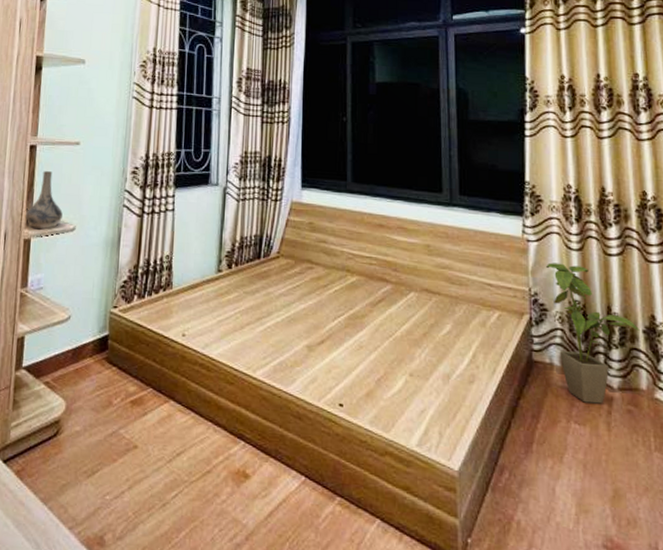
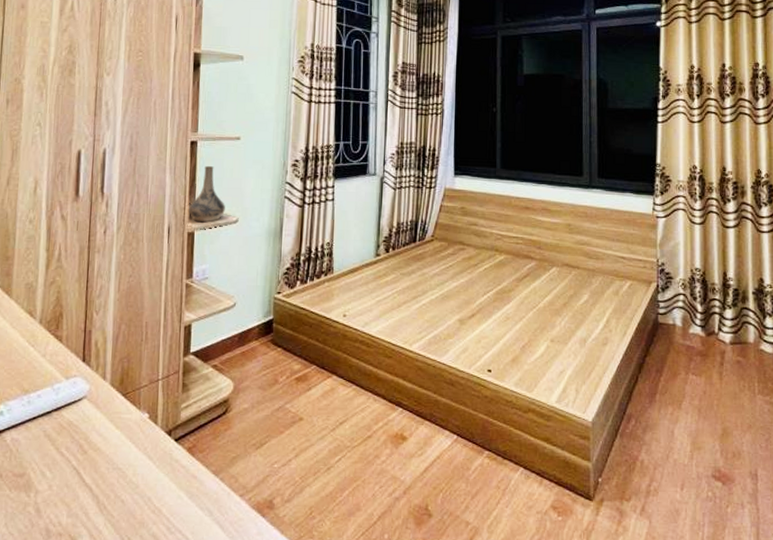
house plant: present [546,262,640,404] -> none [672,236,751,357]

